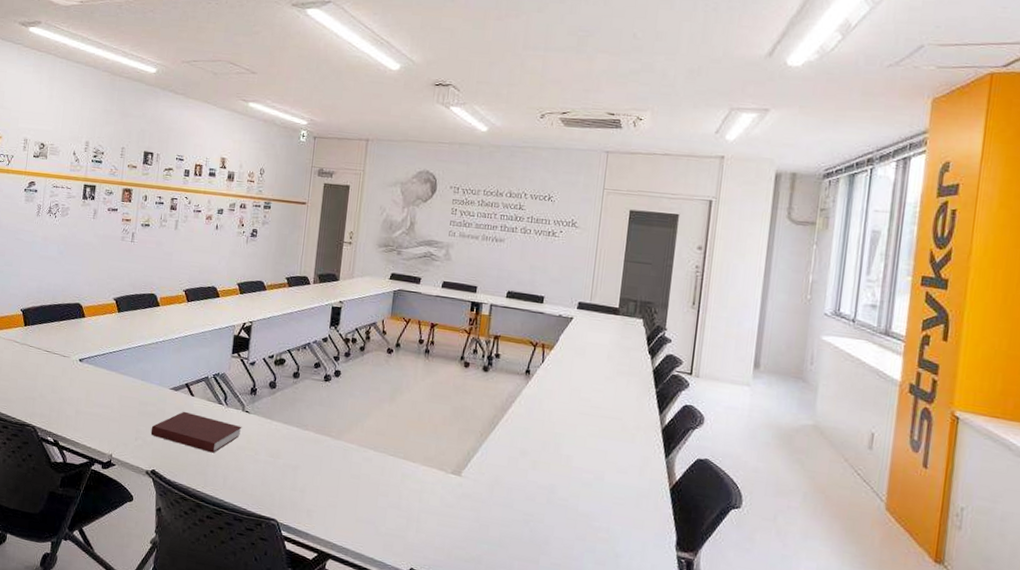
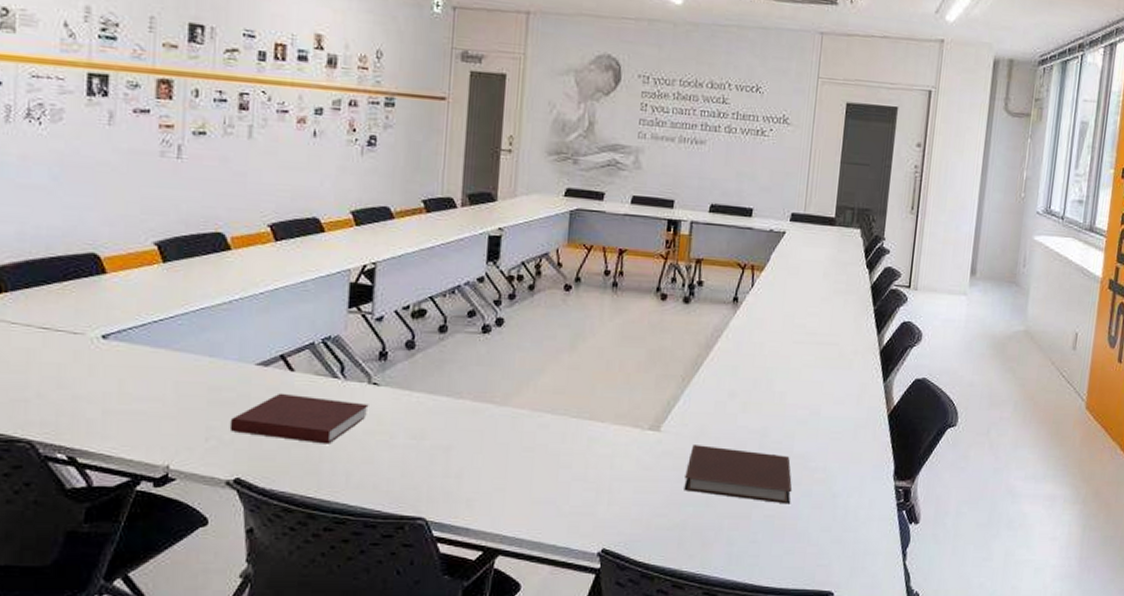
notebook: none [480,491,577,557] -> present [684,445,793,505]

